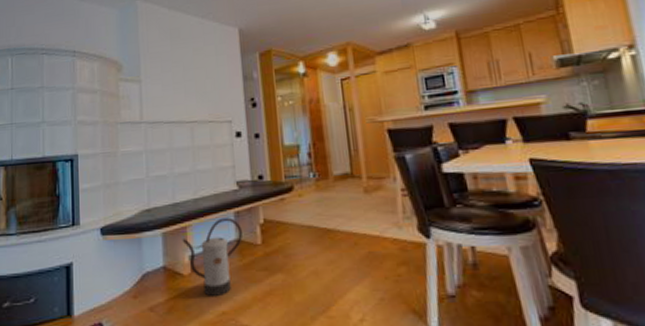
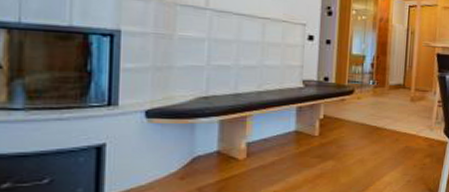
watering can: present [182,217,242,296] -> none [240,111,302,178]

